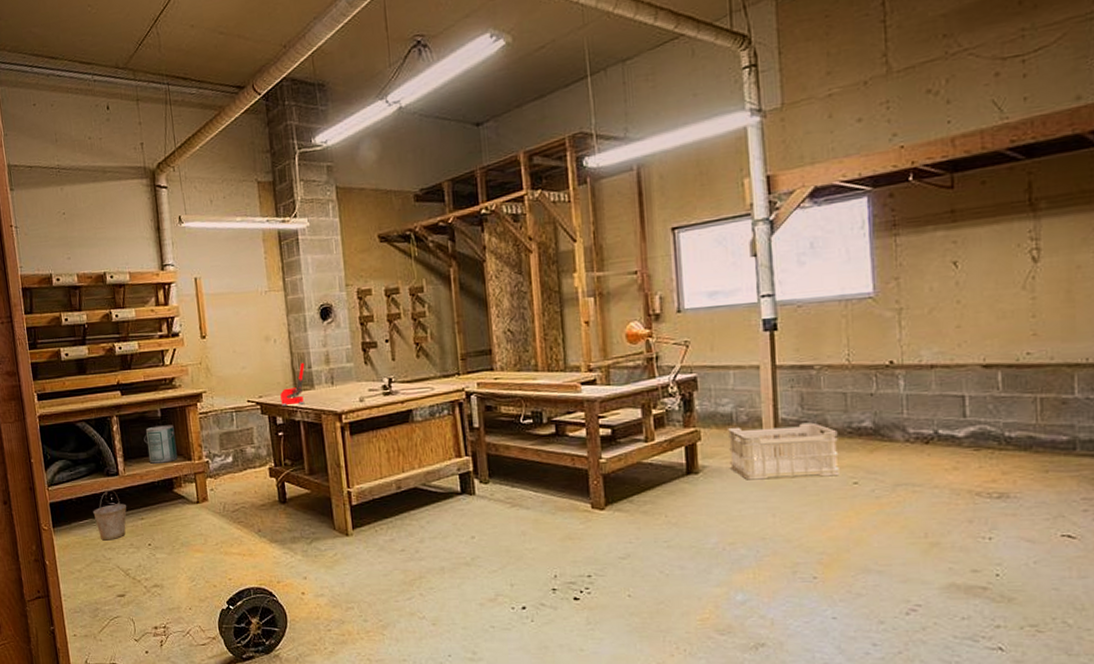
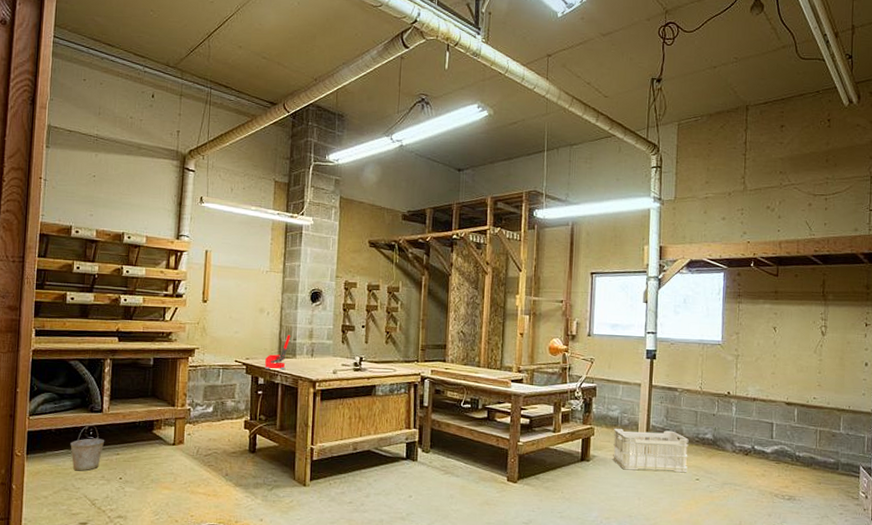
paint can: present [143,425,178,464] -> none [133,372,163,406]

